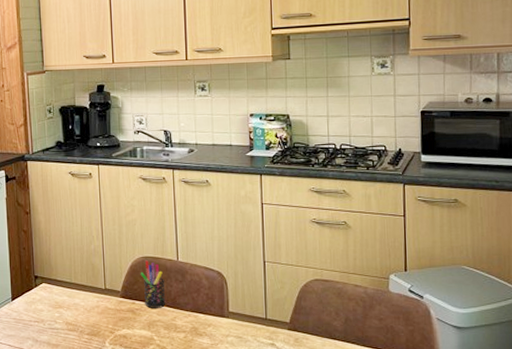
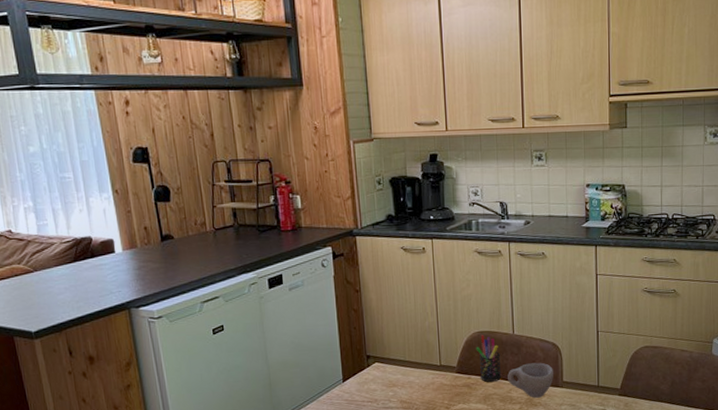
cup: none [172,291,220,328] -> present [508,362,554,398]

